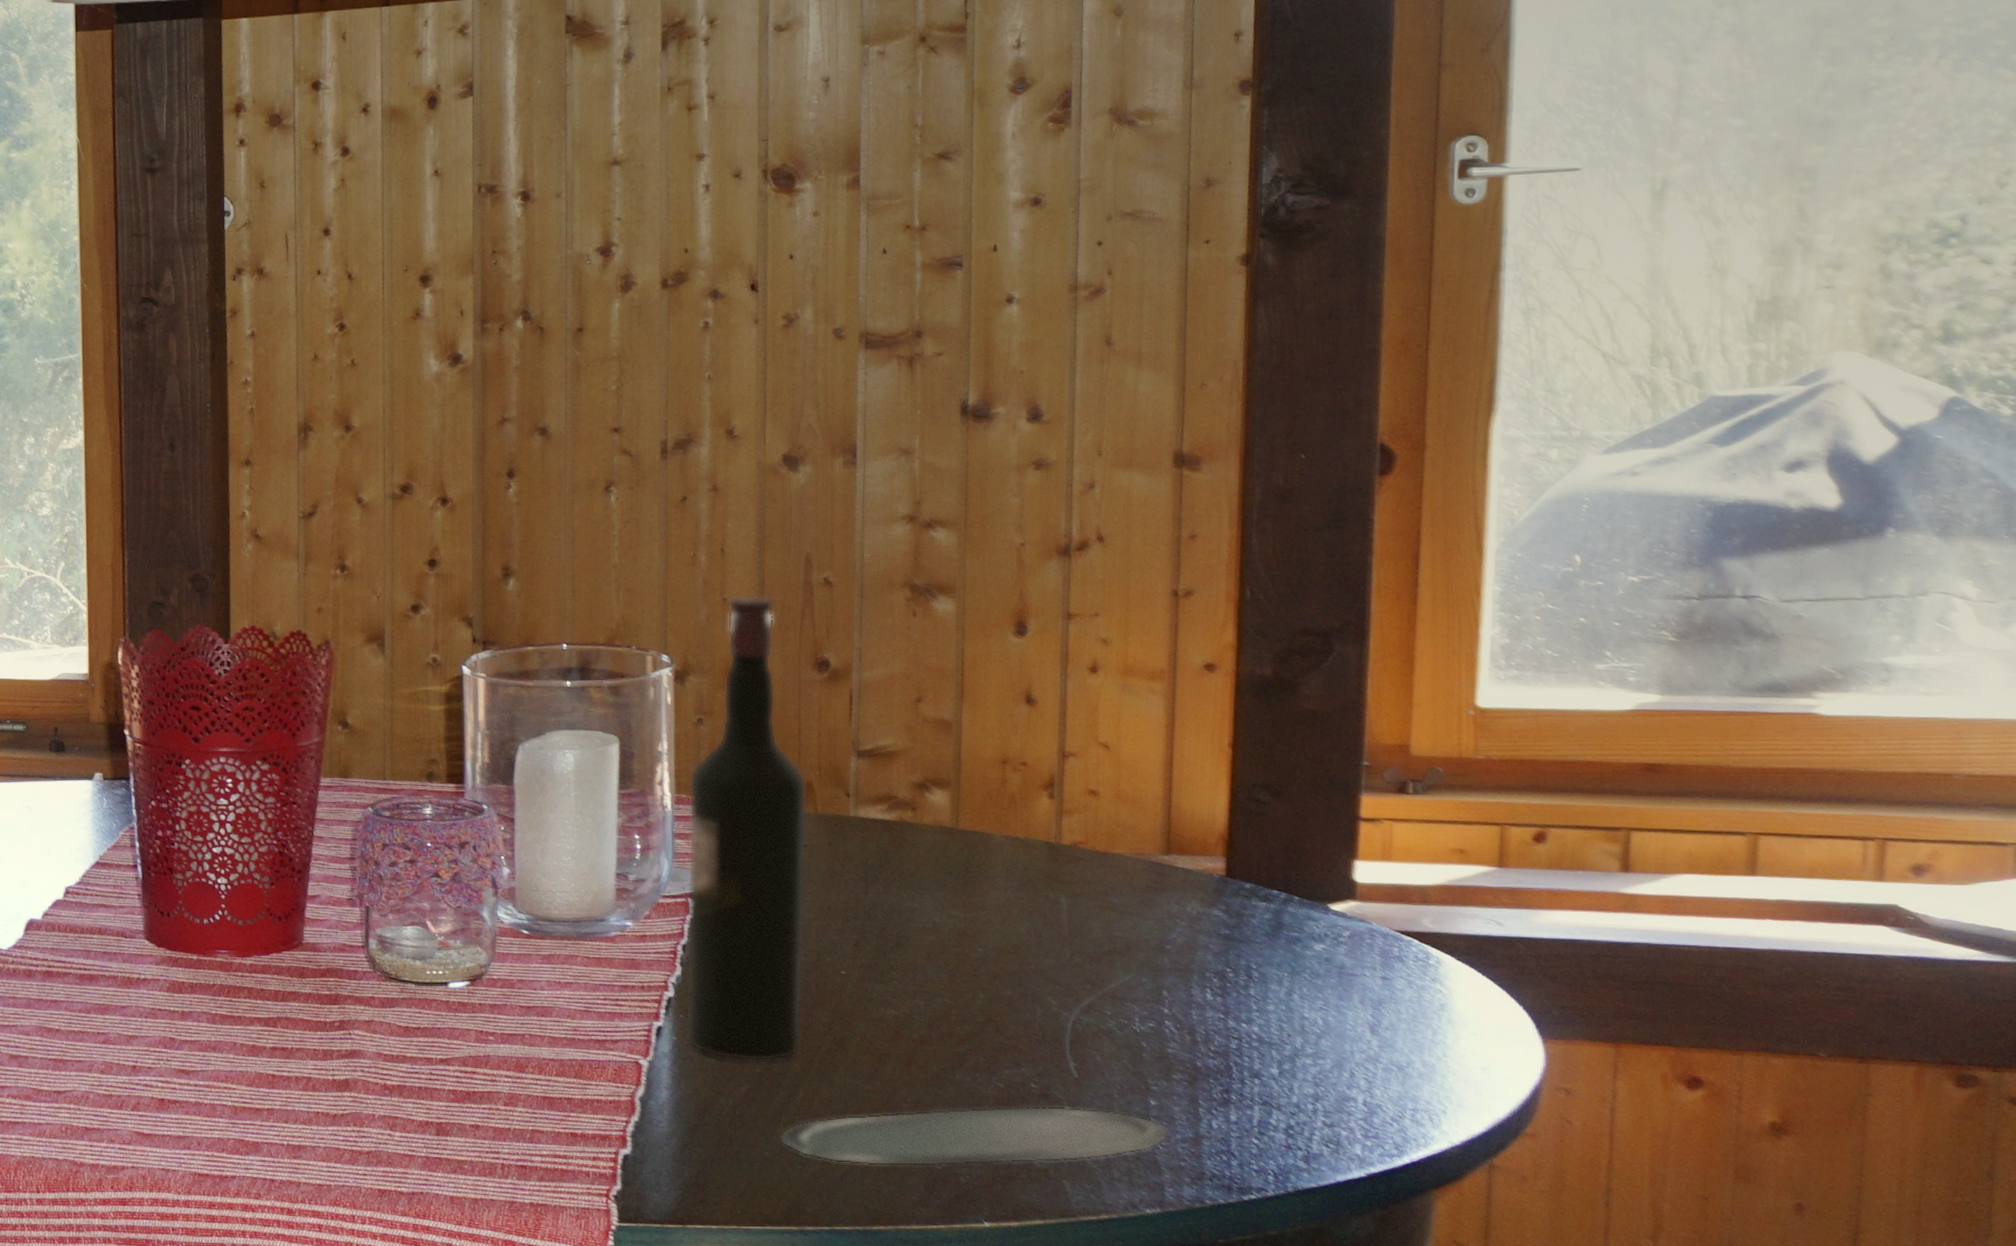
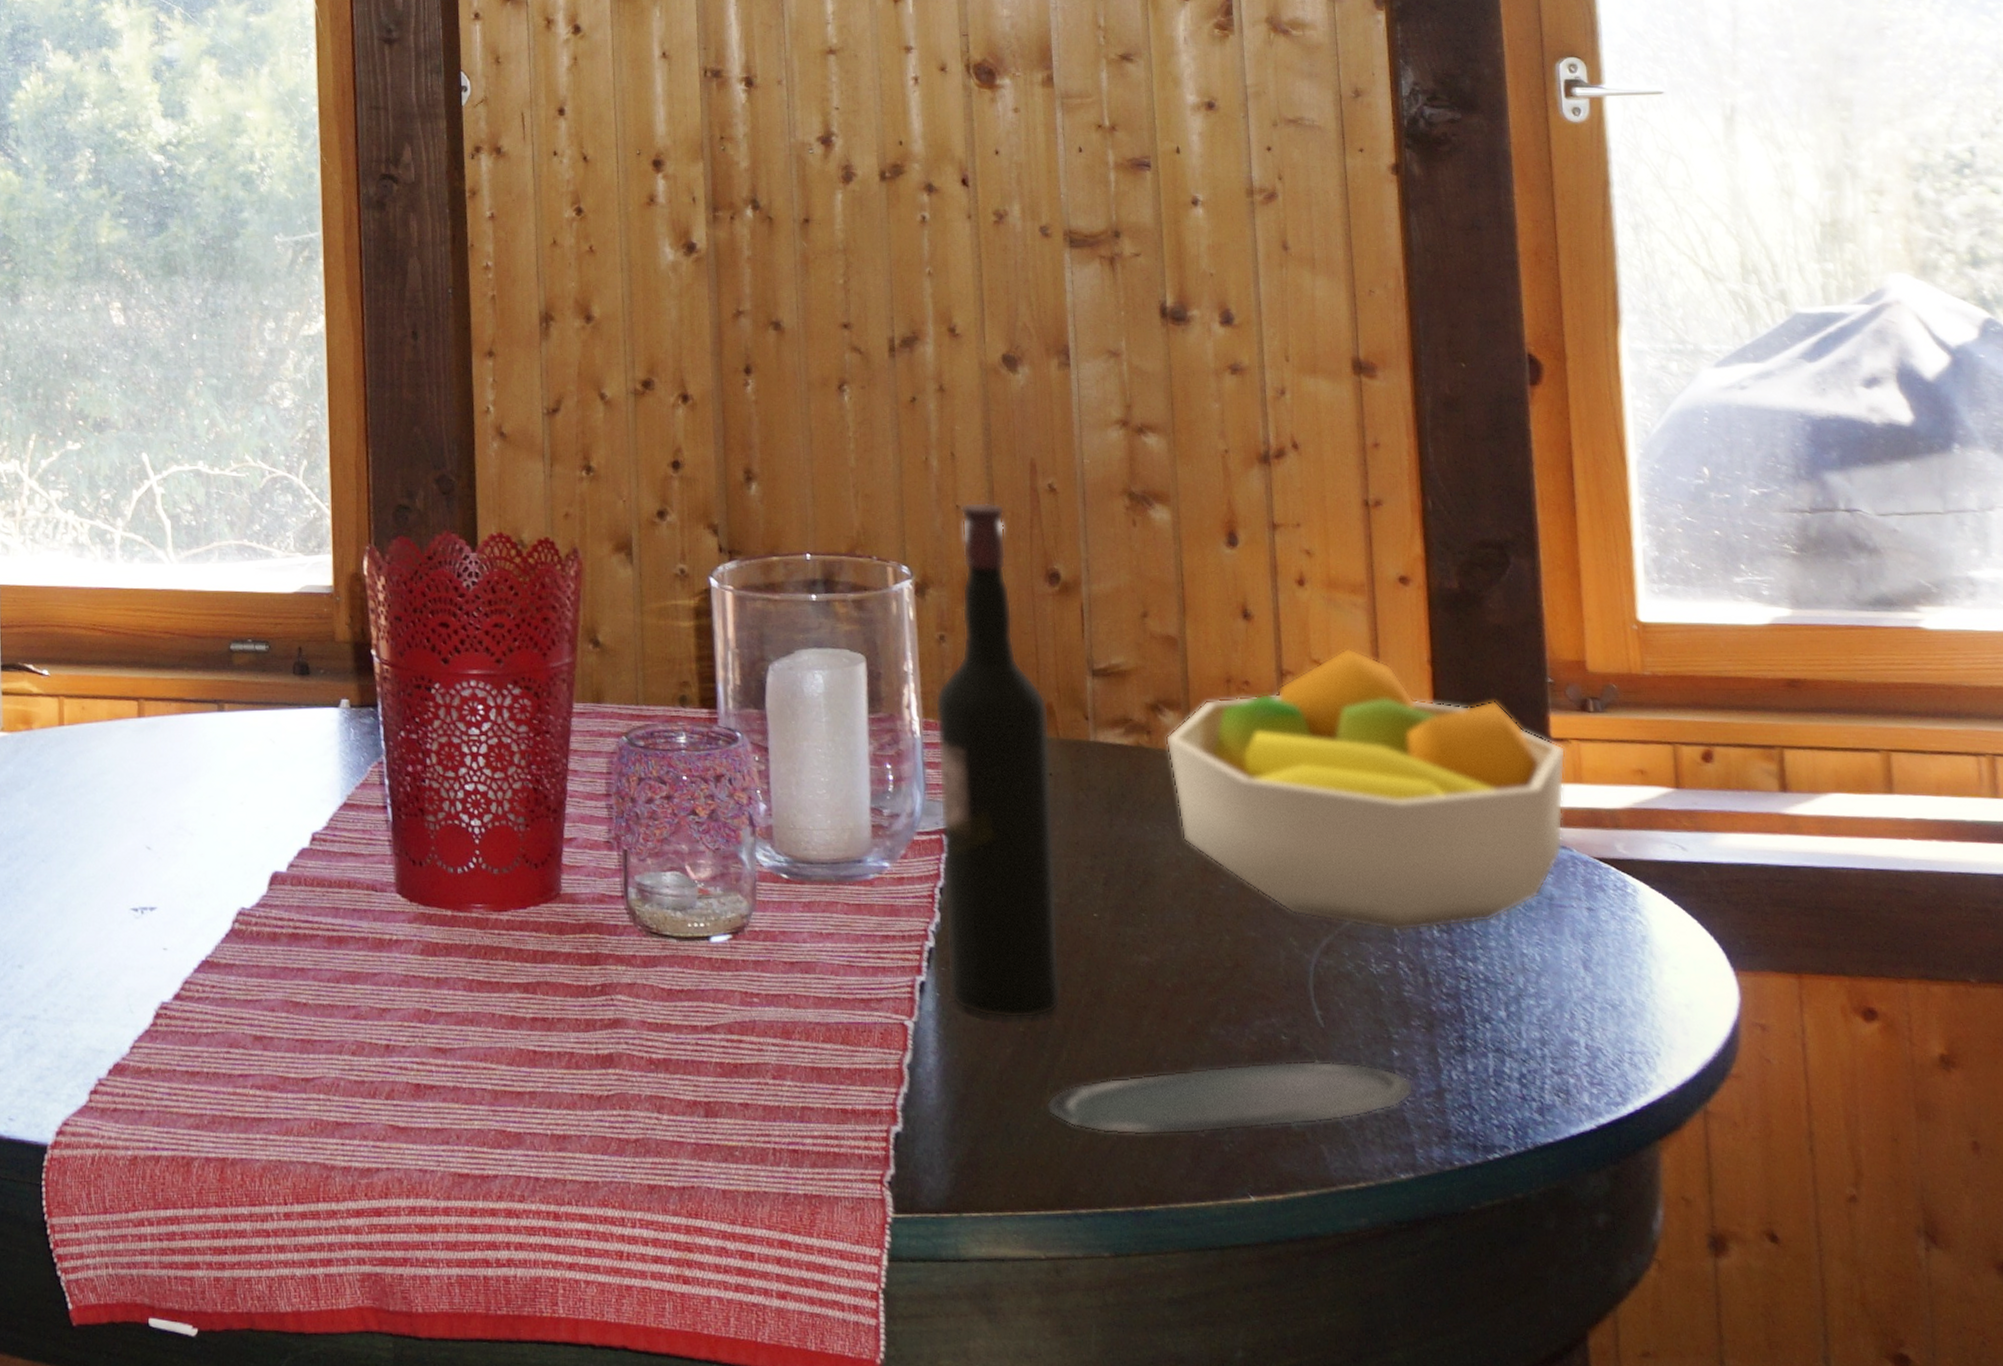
fruit bowl: none [931,732,1376,995] -> present [1165,648,1566,933]

